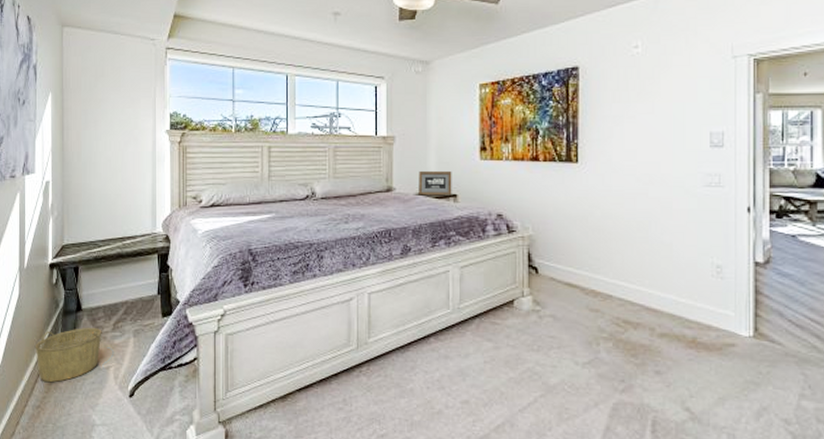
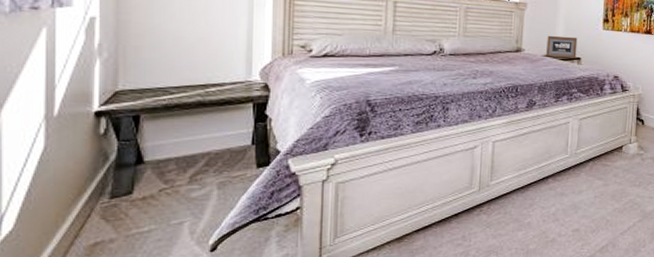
basket: present [35,328,102,383] -> none [71,182,173,244]

